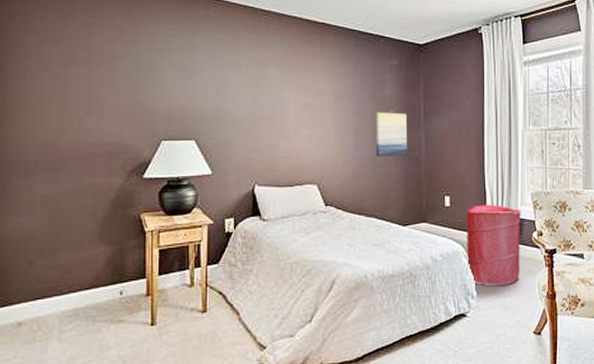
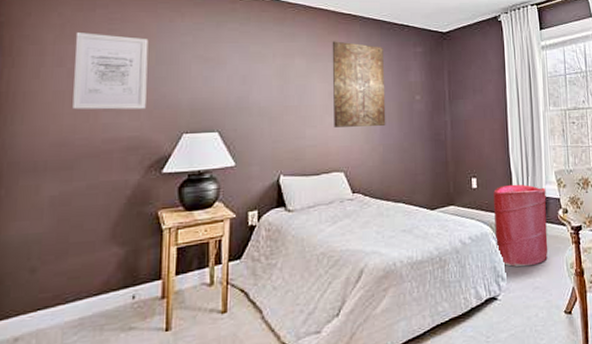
wall art: none [57,37,126,115] -> present [72,33,149,110]
wall art: none [306,51,359,140] -> present [332,41,386,127]
wall art: present [375,112,408,156] -> none [401,97,434,141]

